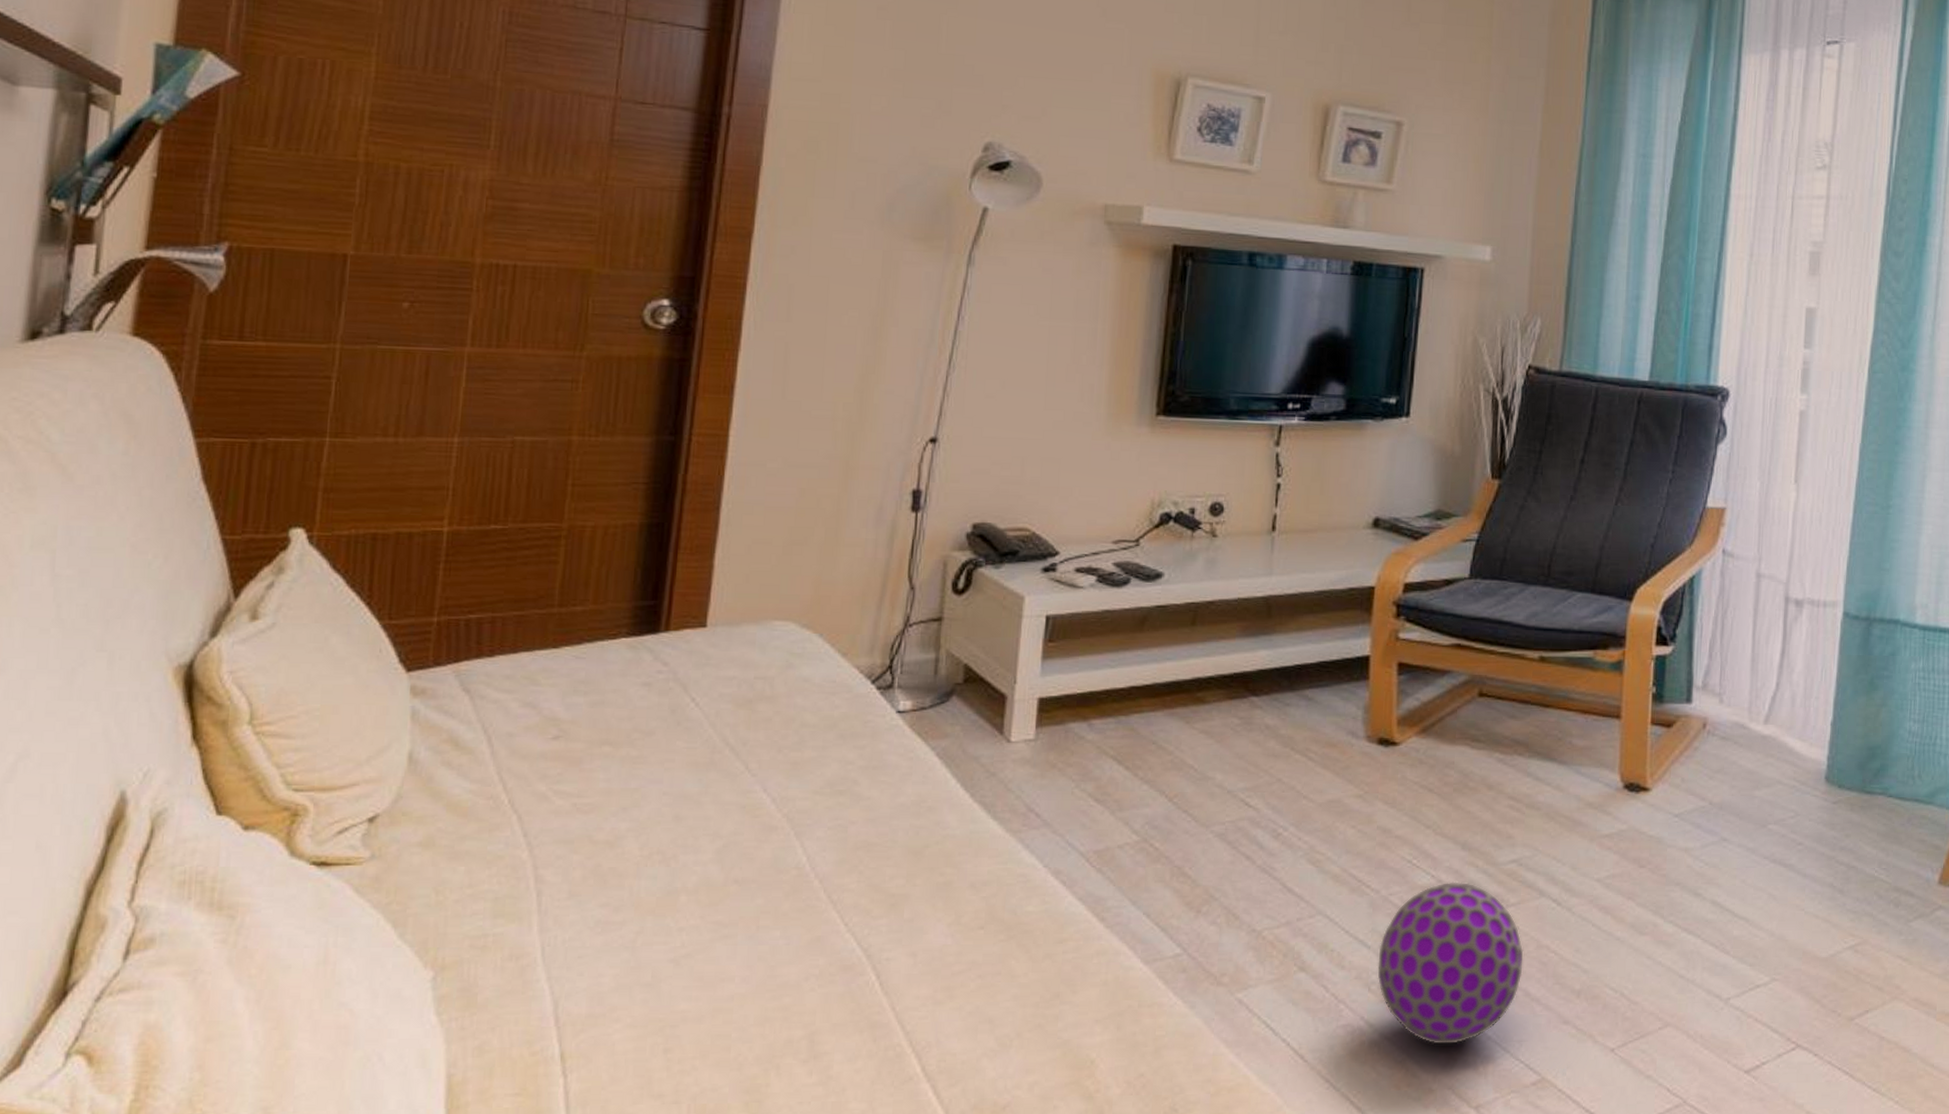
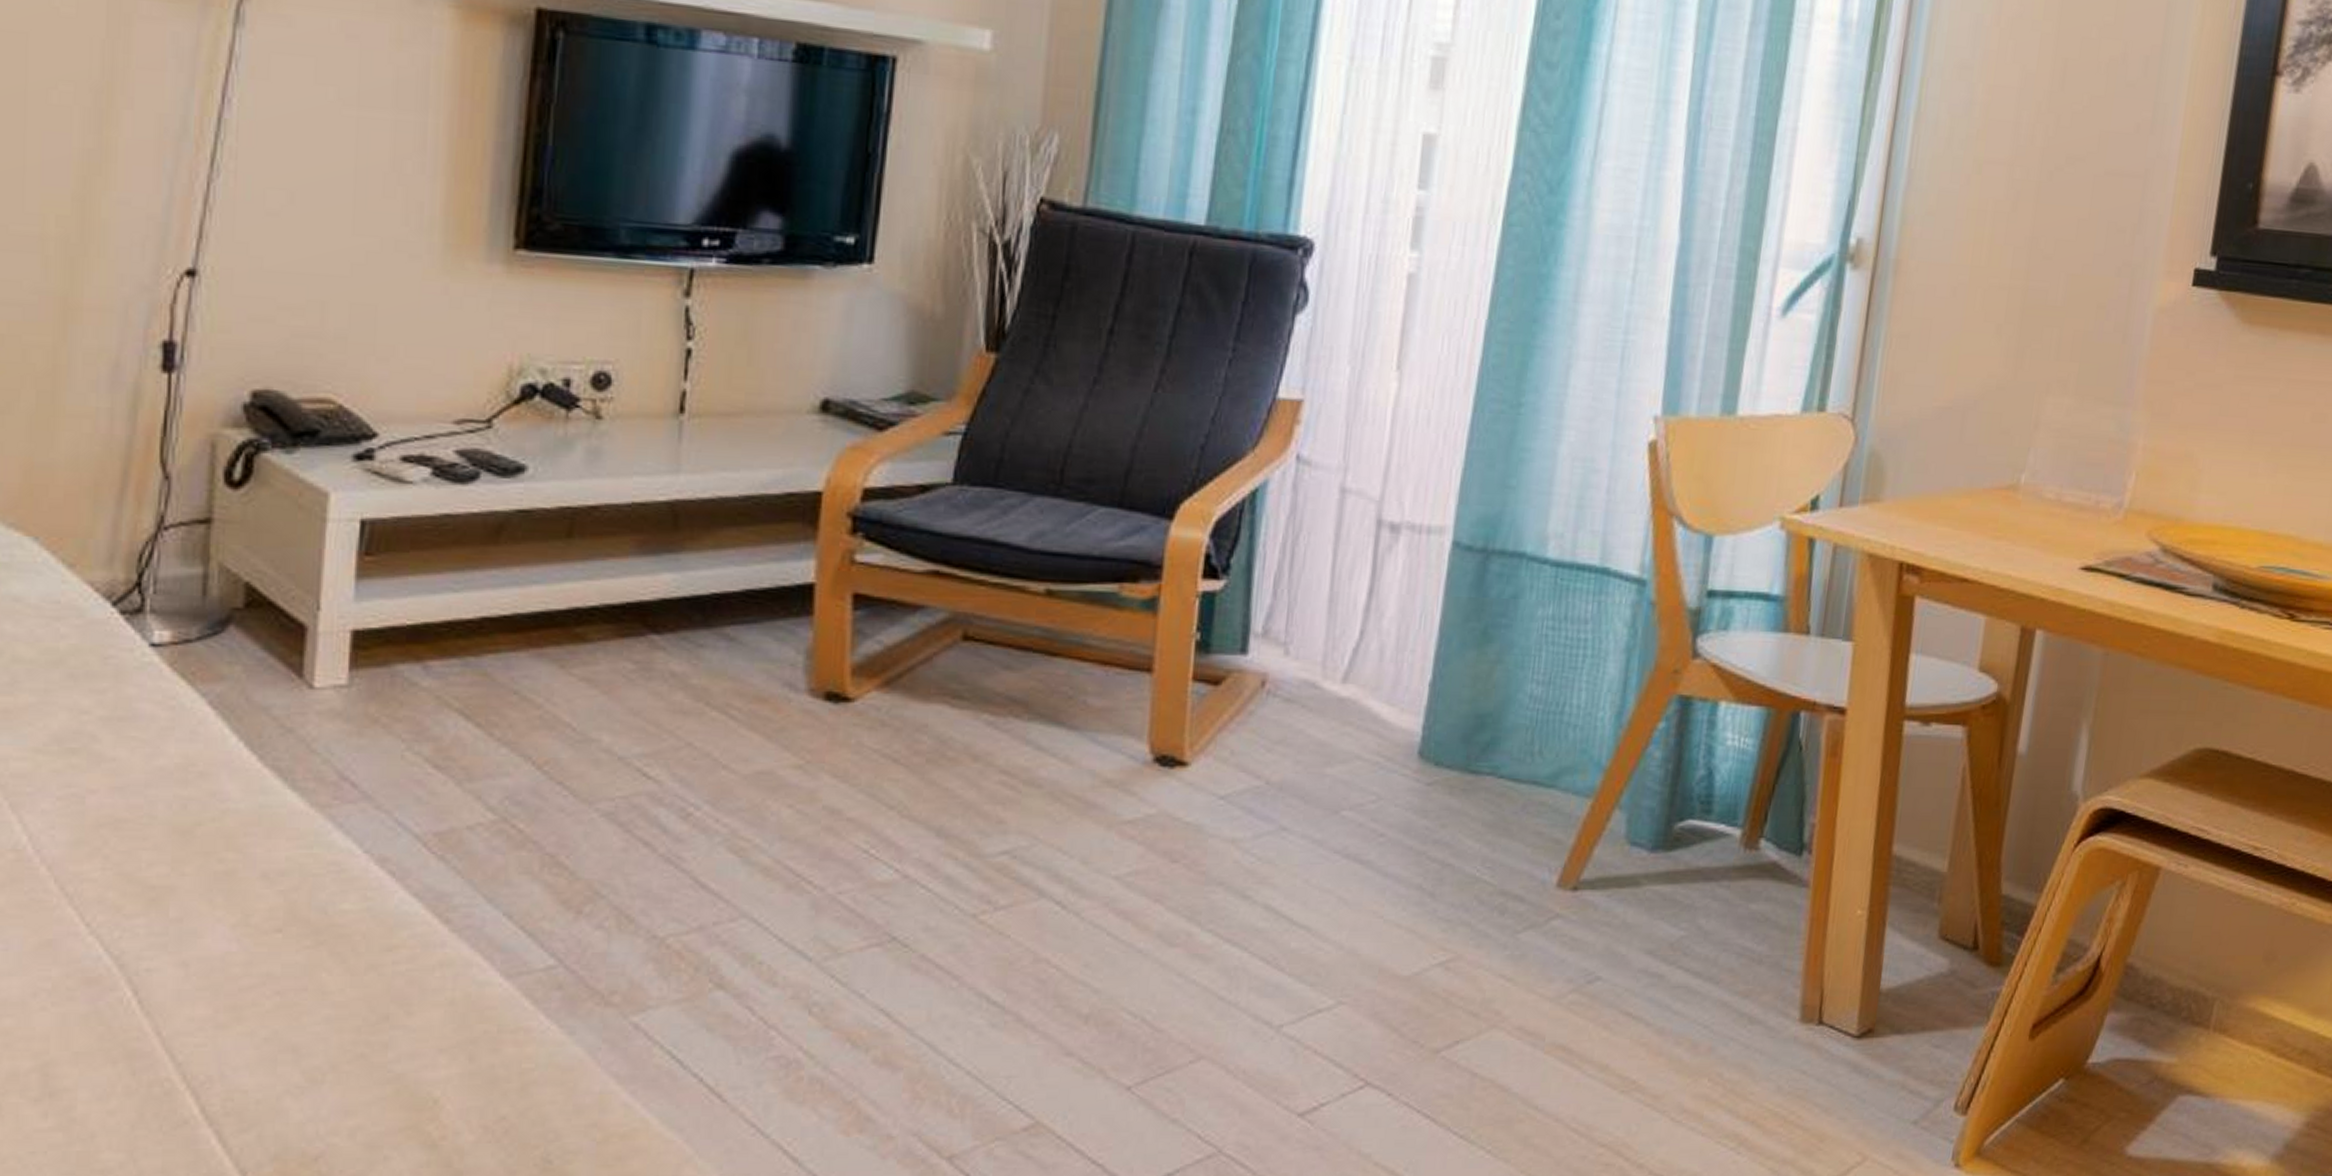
ball: present [1377,881,1524,1045] -> none [820,877,1016,1081]

